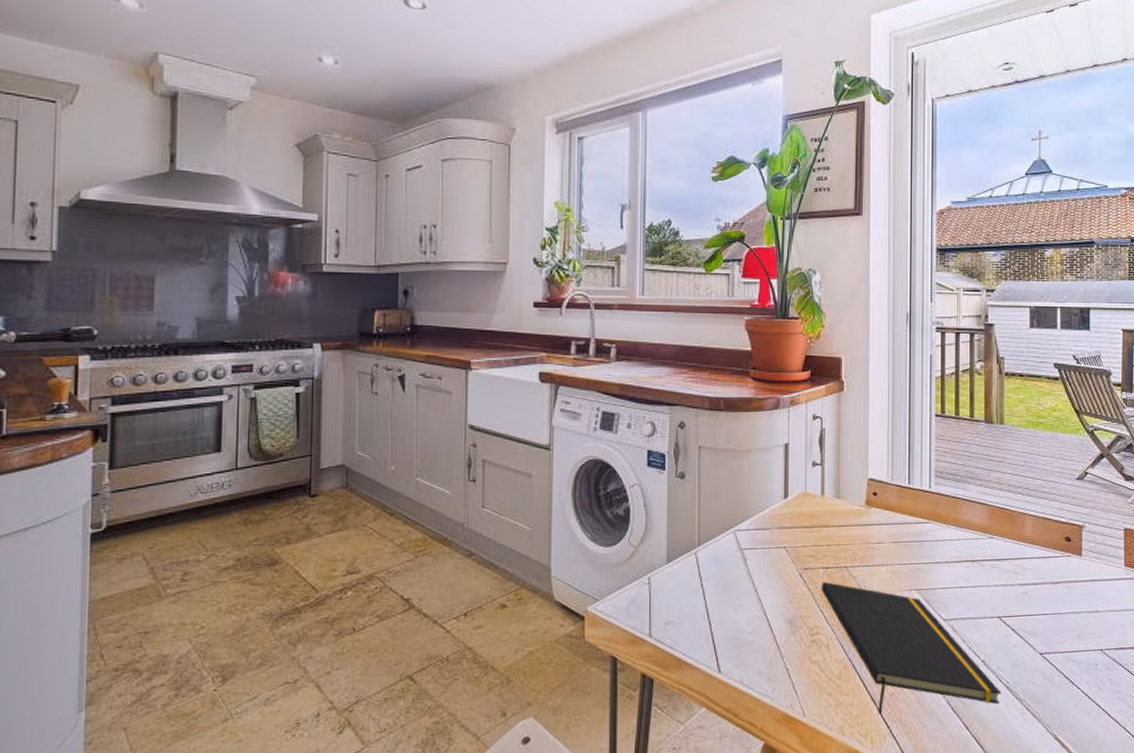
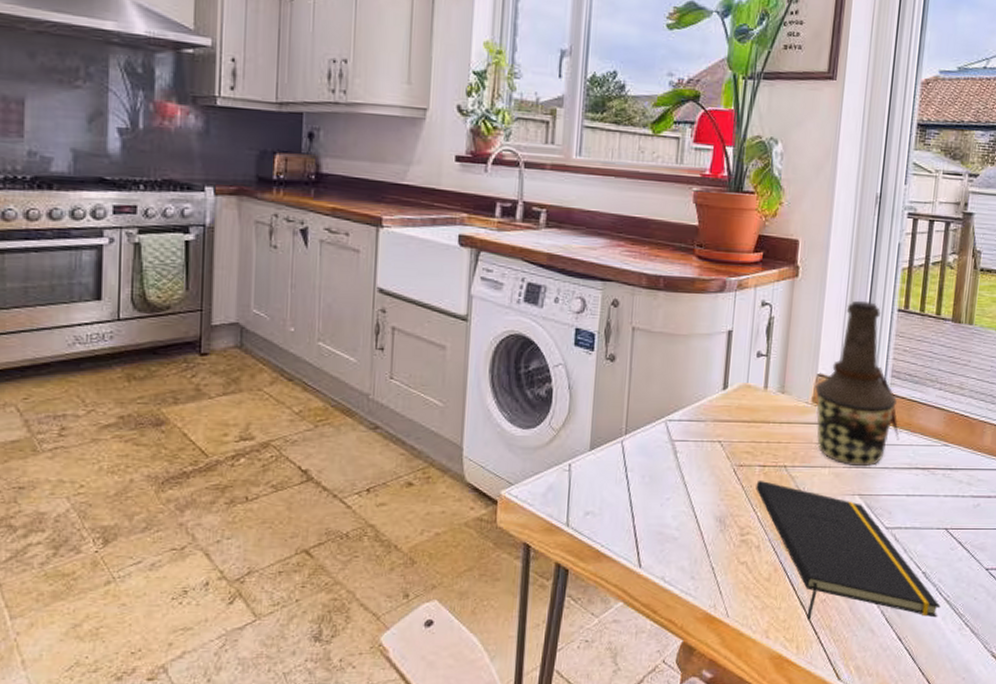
bottle: none [867,408,948,563] -> present [815,300,899,467]

